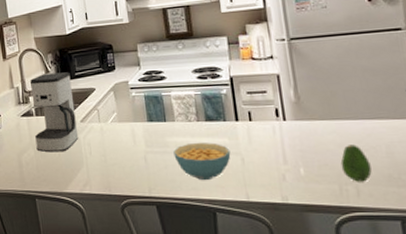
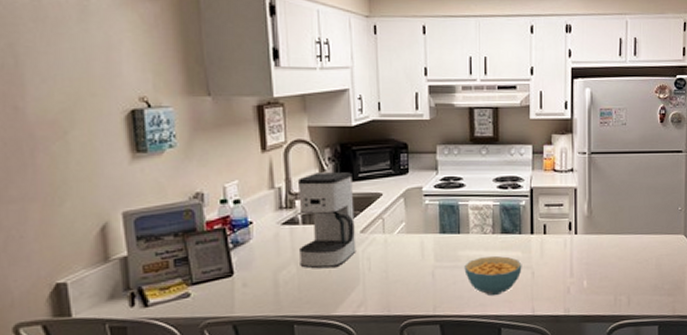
fruit: present [340,144,372,182] -> none [618,257,642,292]

